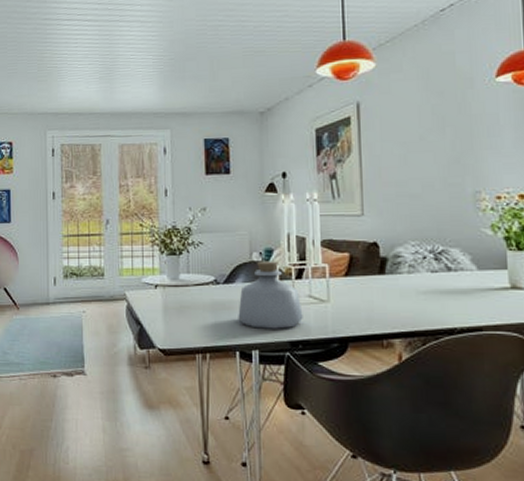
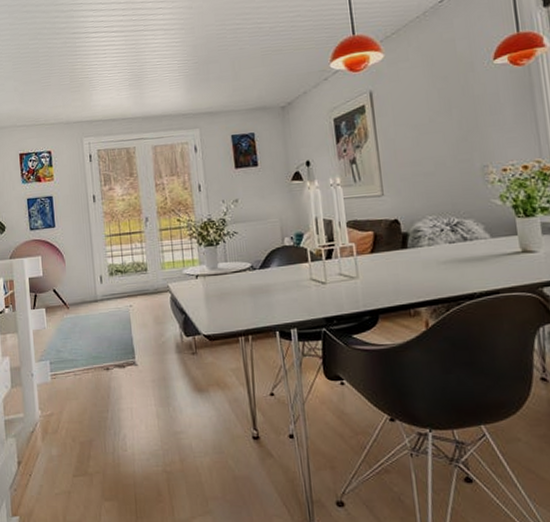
bottle: present [238,261,303,329] -> none [275,244,336,309]

